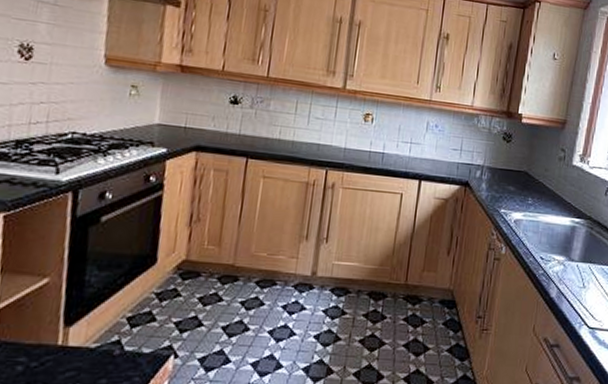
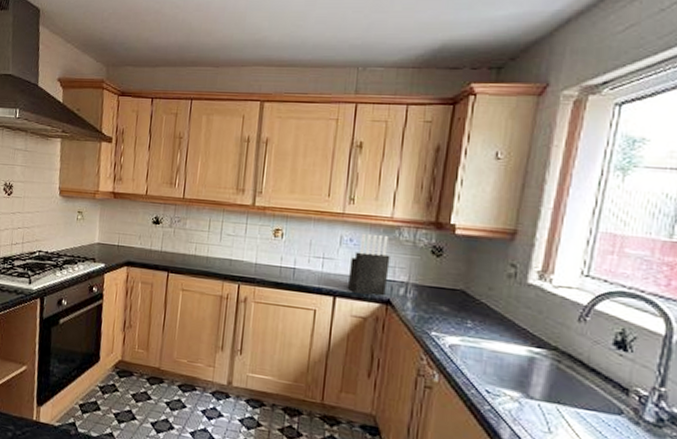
knife block: none [431,119,470,179] -> present [347,233,390,296]

